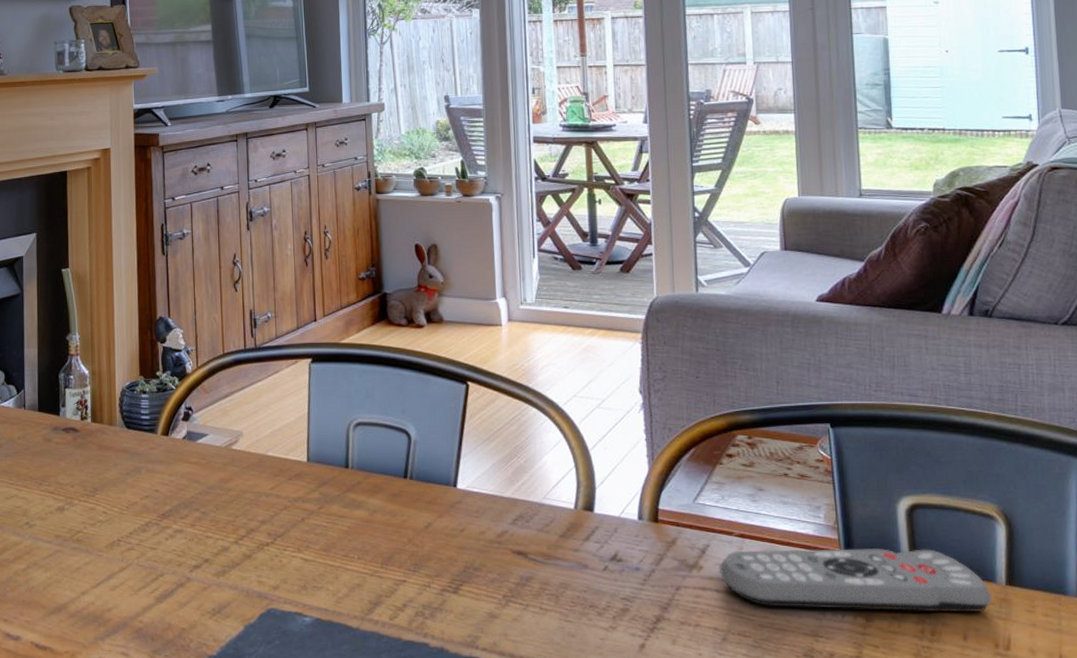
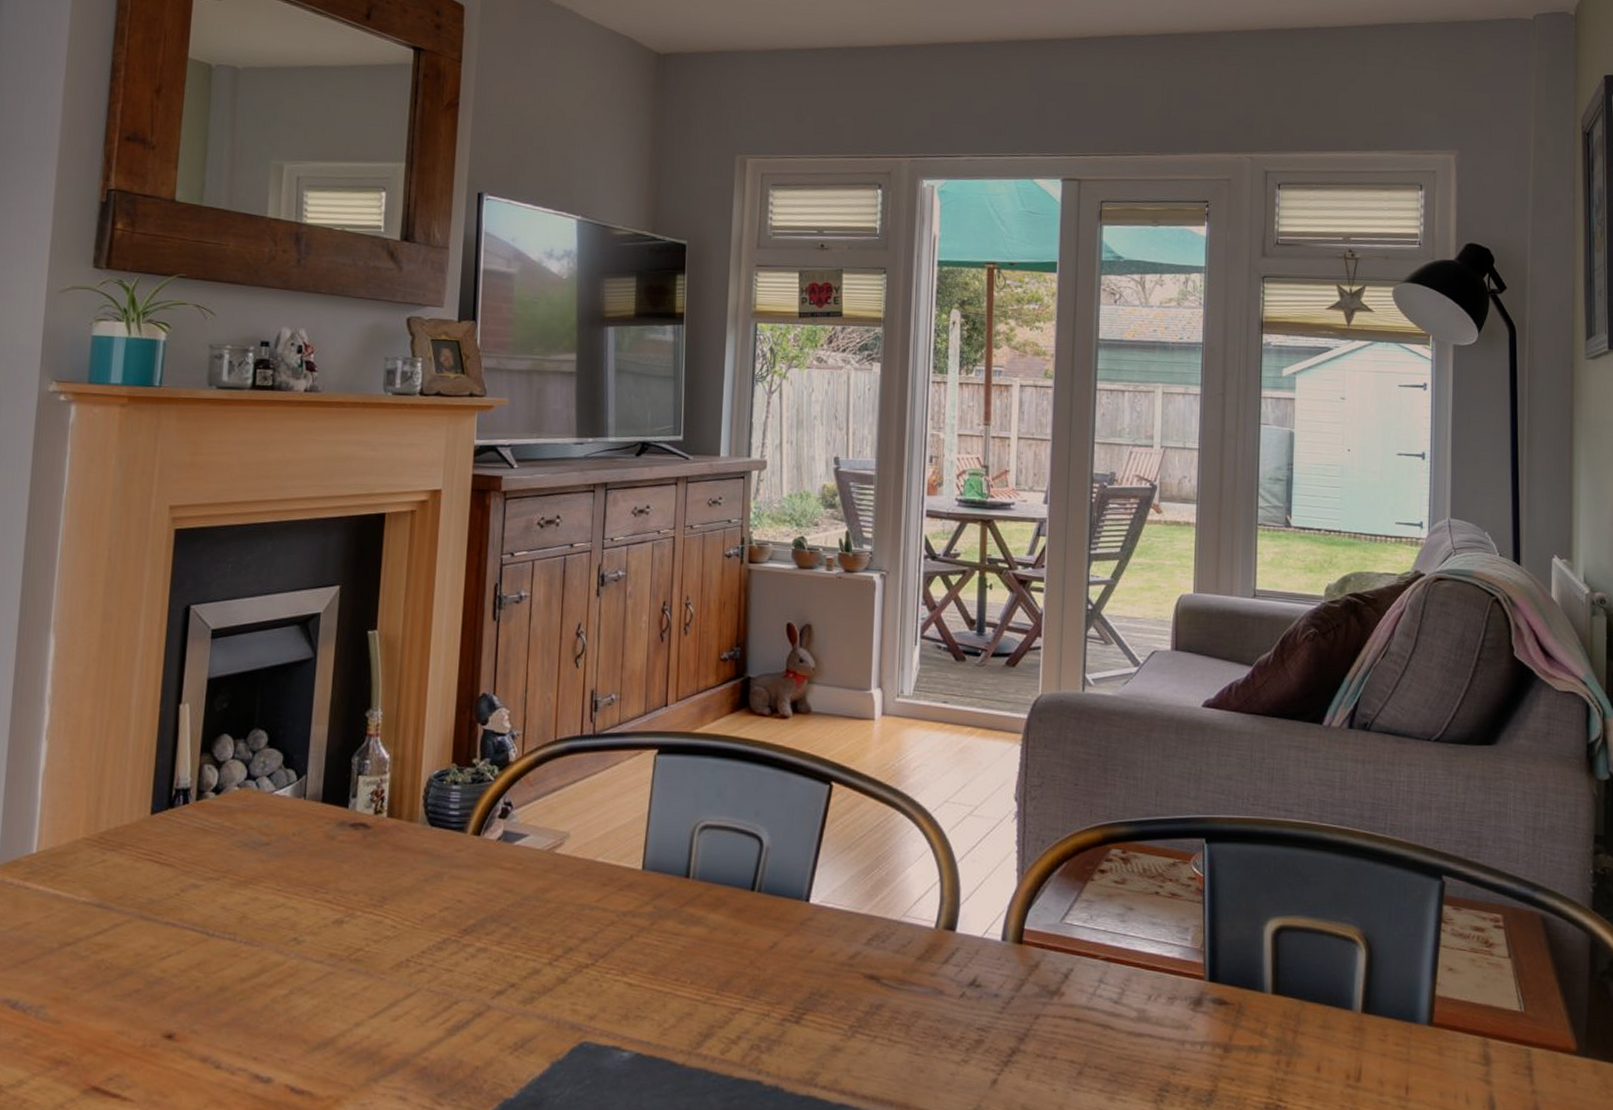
remote control: present [718,548,993,613] -> none [1080,973,1348,1042]

